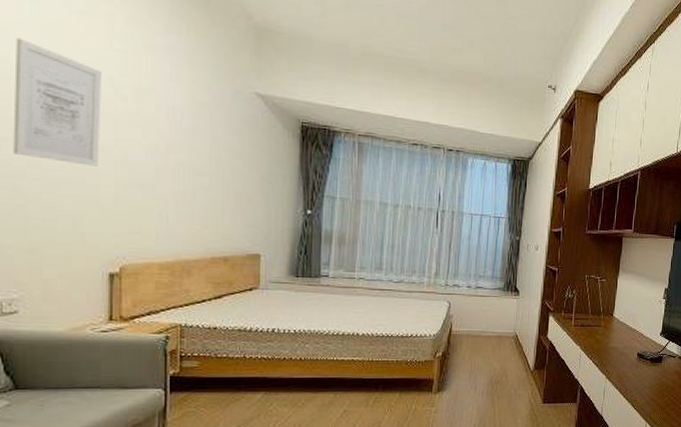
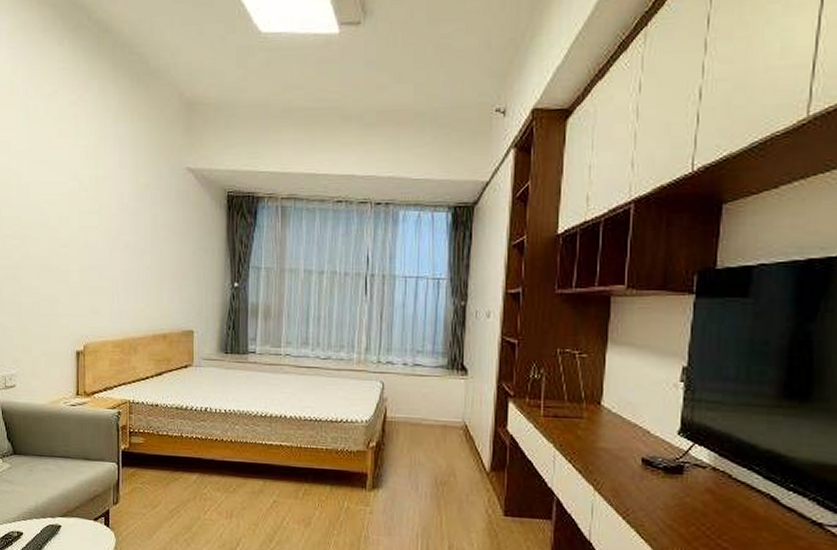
wall art: present [13,37,101,166] -> none [12,148,70,254]

